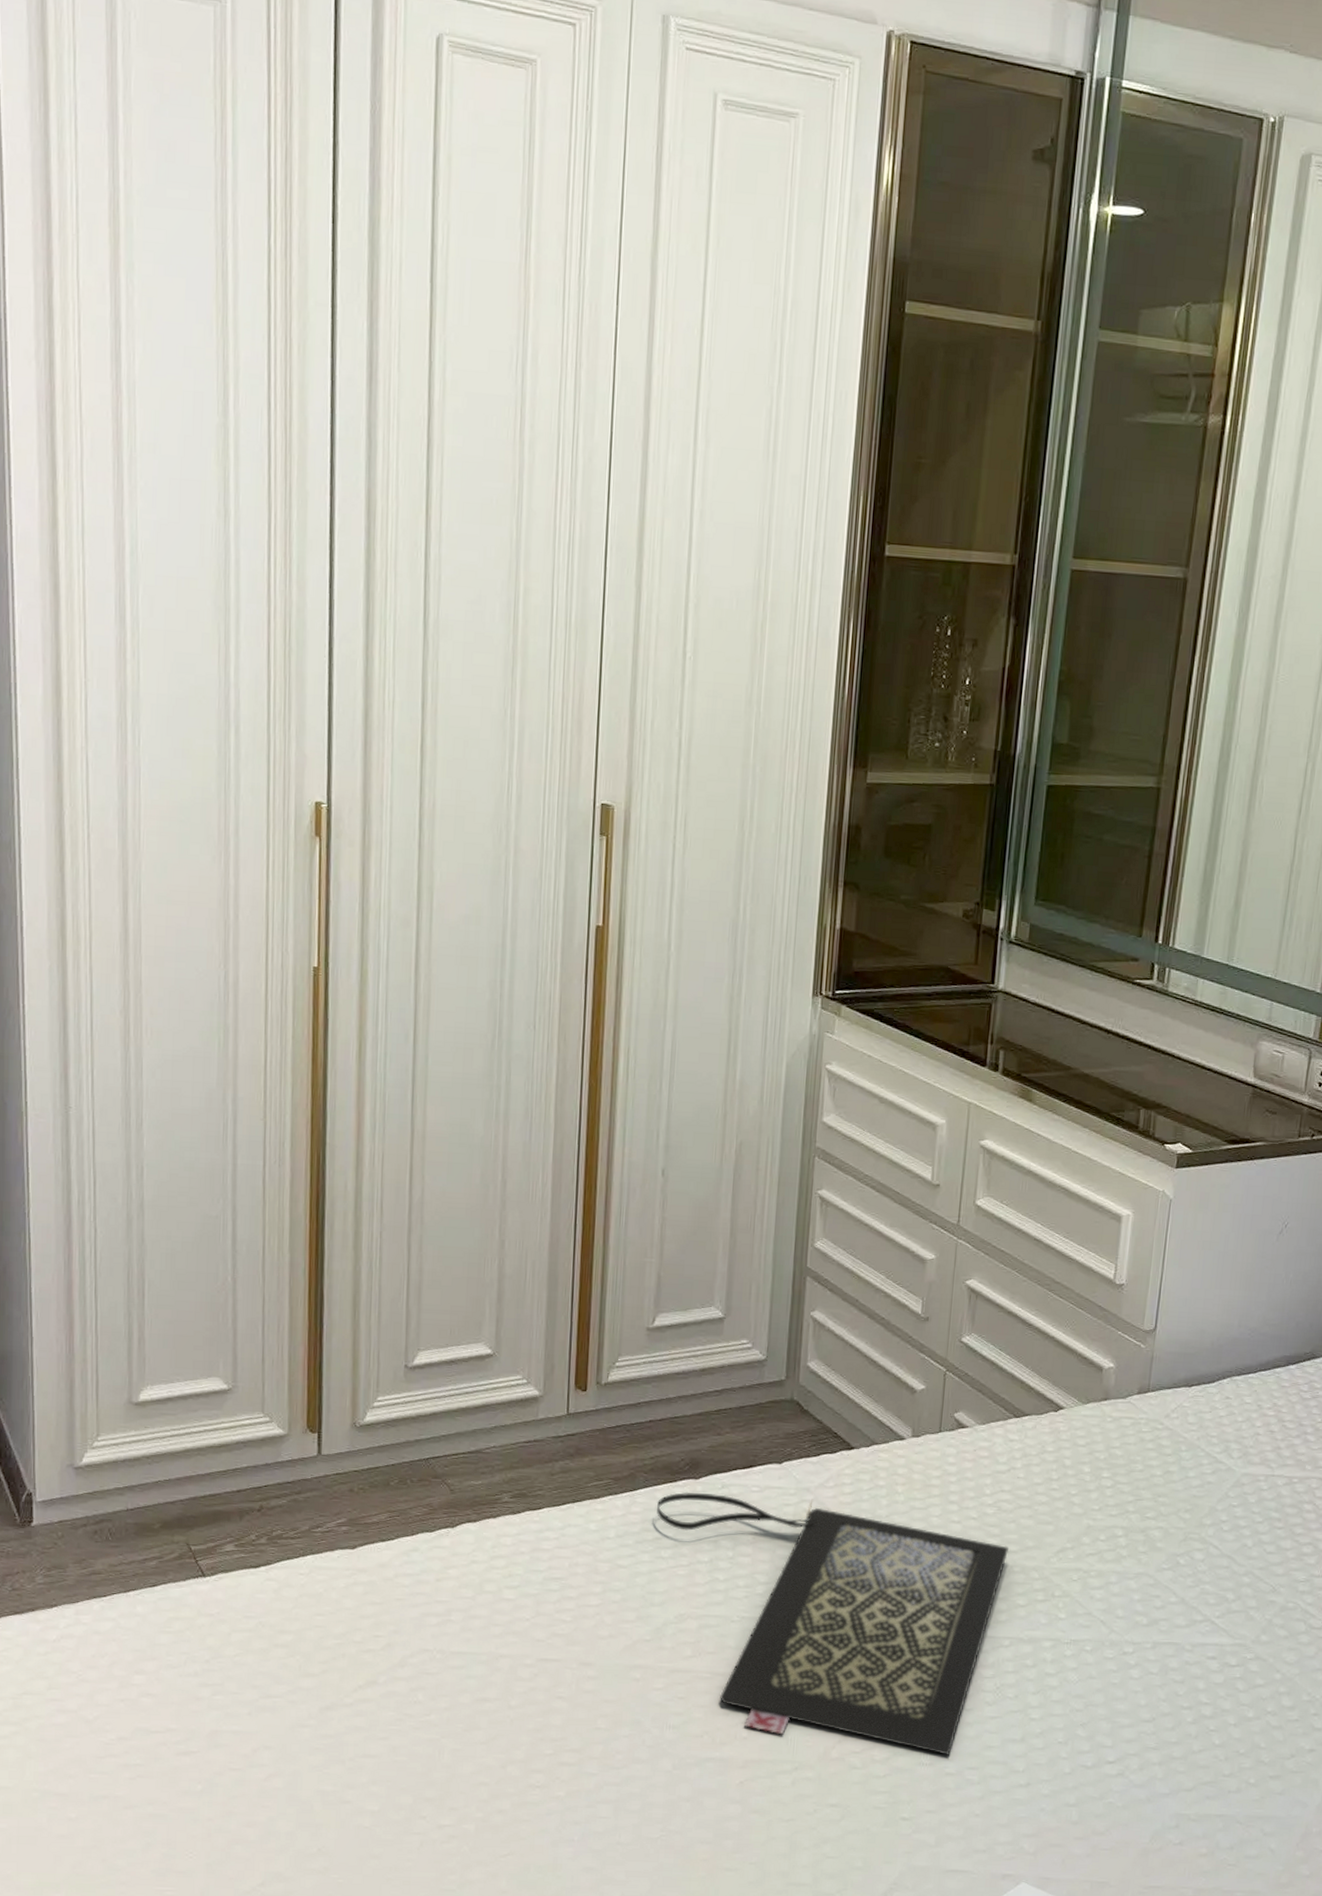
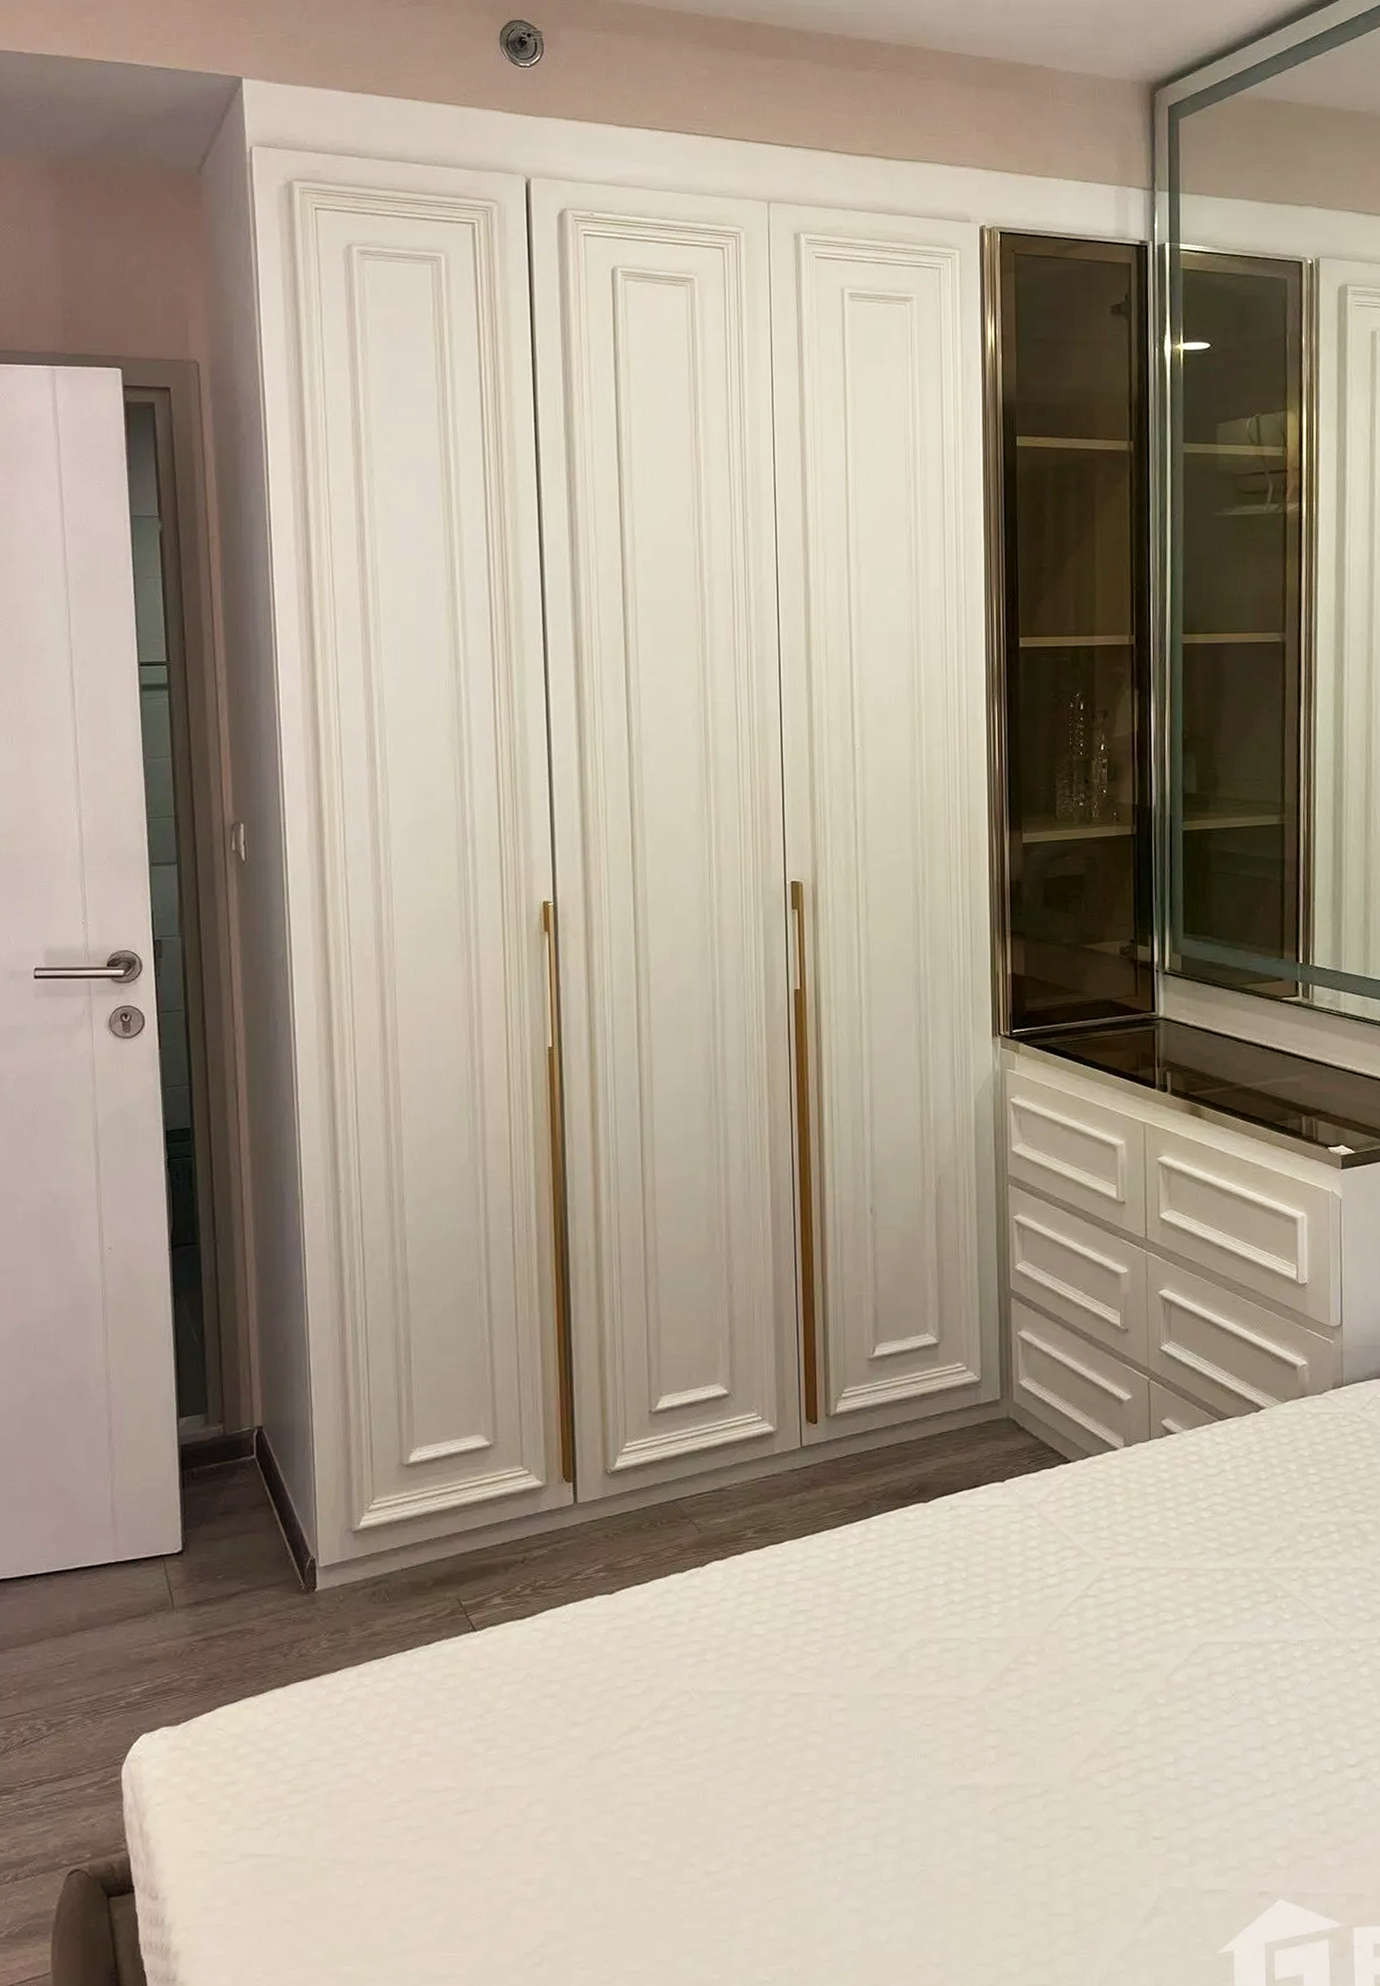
clutch bag: present [656,1492,1009,1755] -> none [890,1515,1228,1768]

